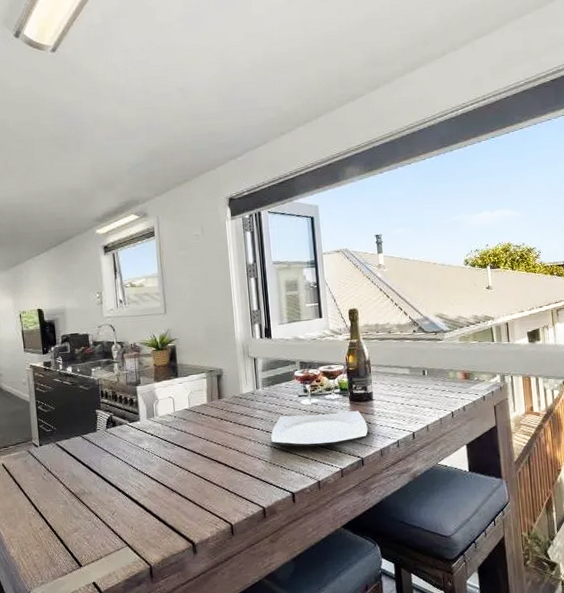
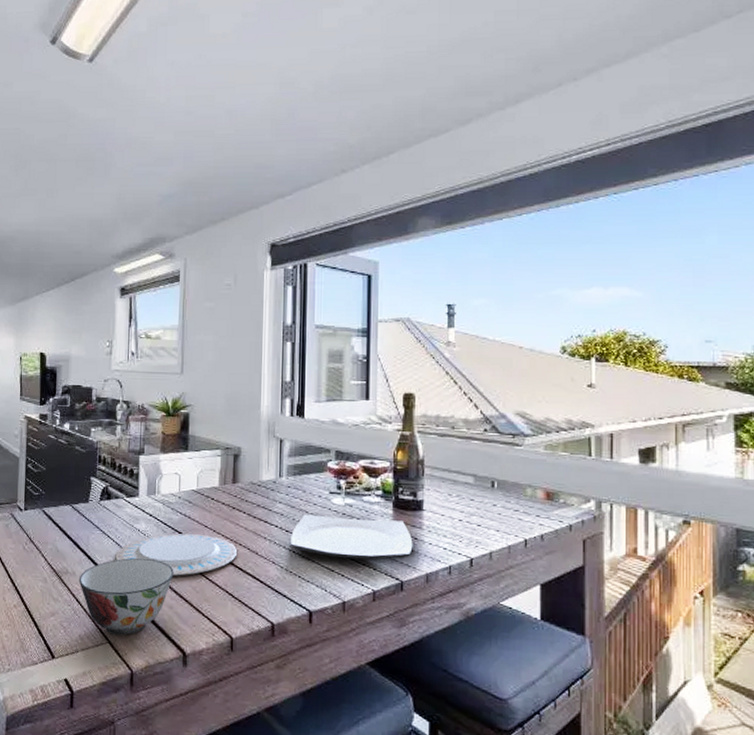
soup bowl: none [95,470,177,539] -> present [78,558,174,636]
plate: none [125,444,229,482] -> present [115,533,238,576]

